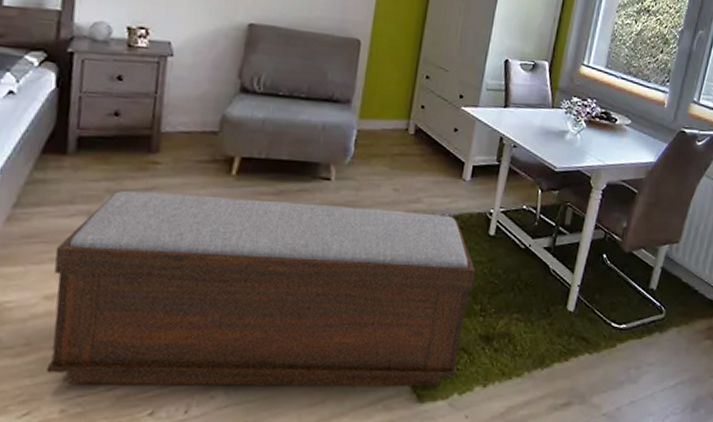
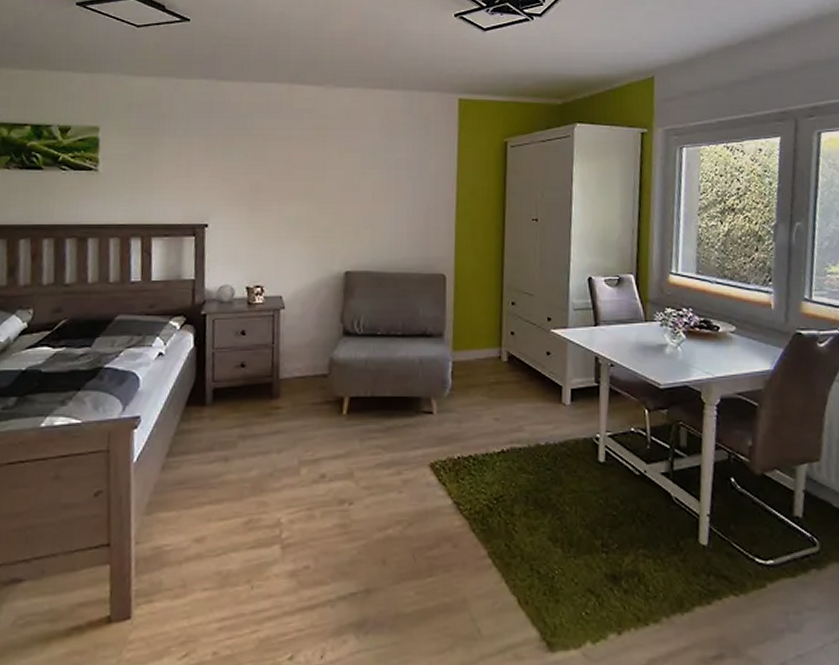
bench: present [46,191,476,387] -> none [199,436,591,633]

